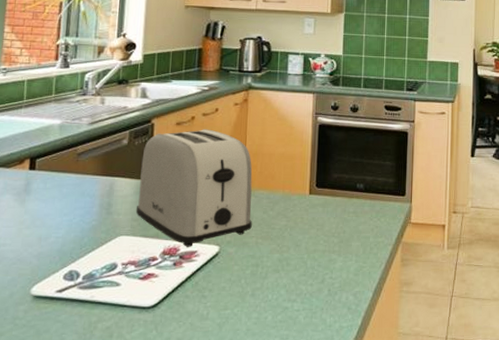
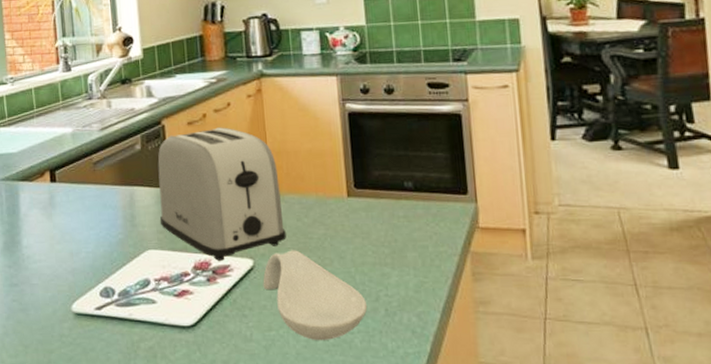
spoon rest: none [225,238,314,317] -> present [263,250,368,340]

